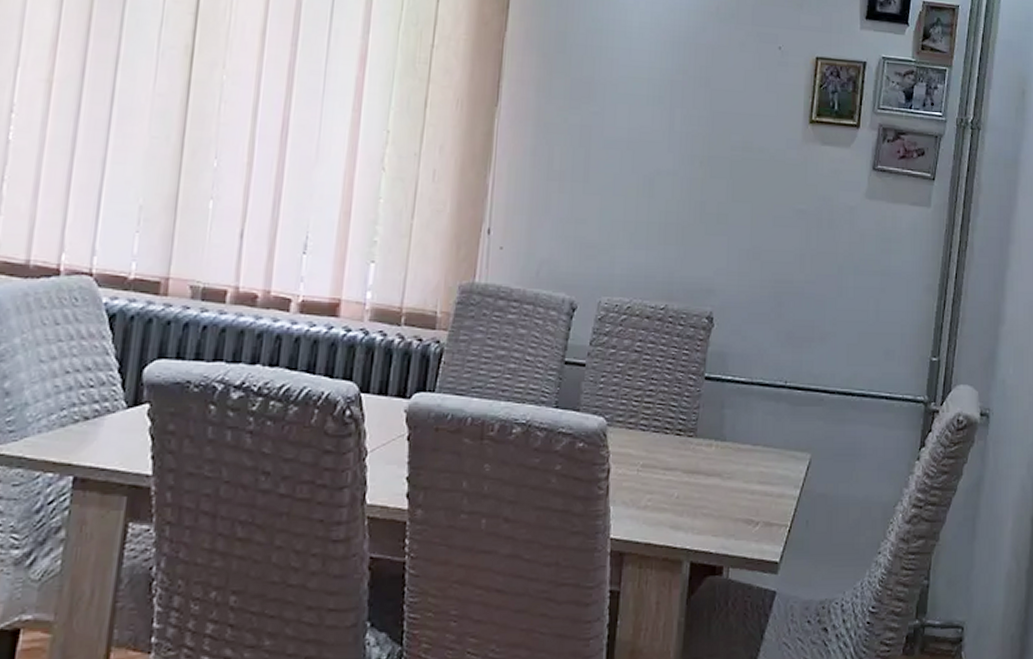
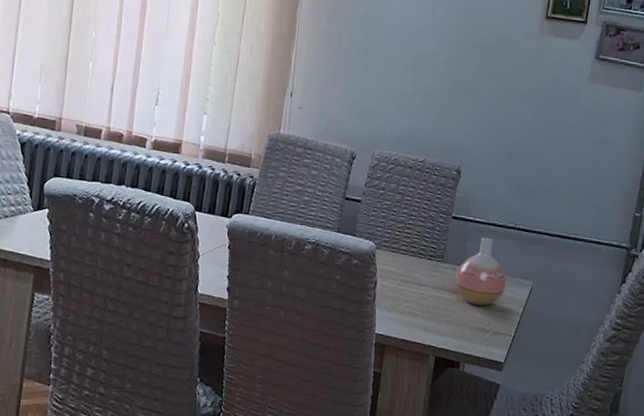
vase: none [712,401,778,491] -> present [455,237,507,306]

